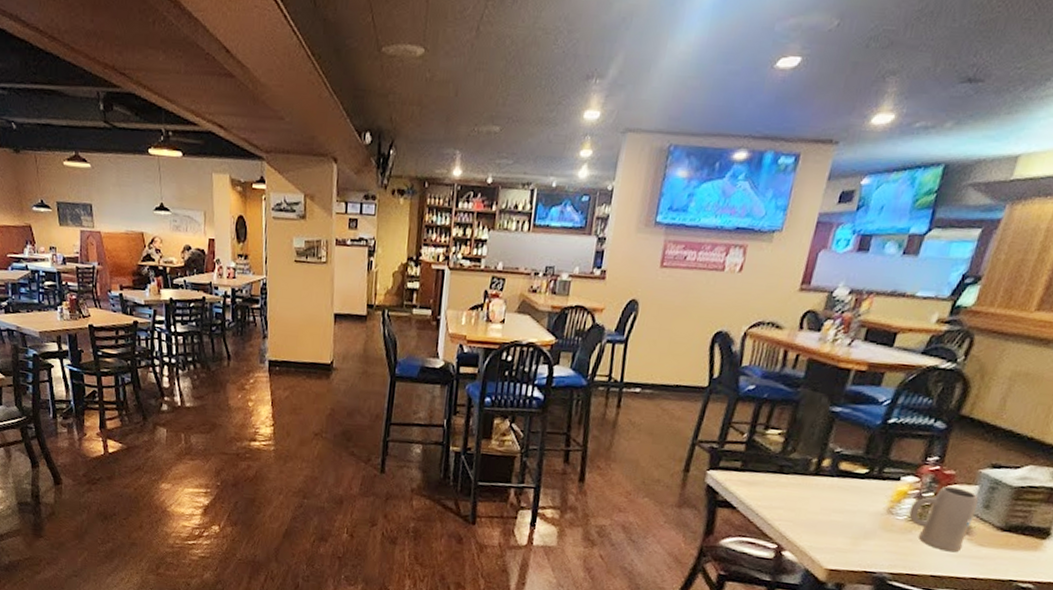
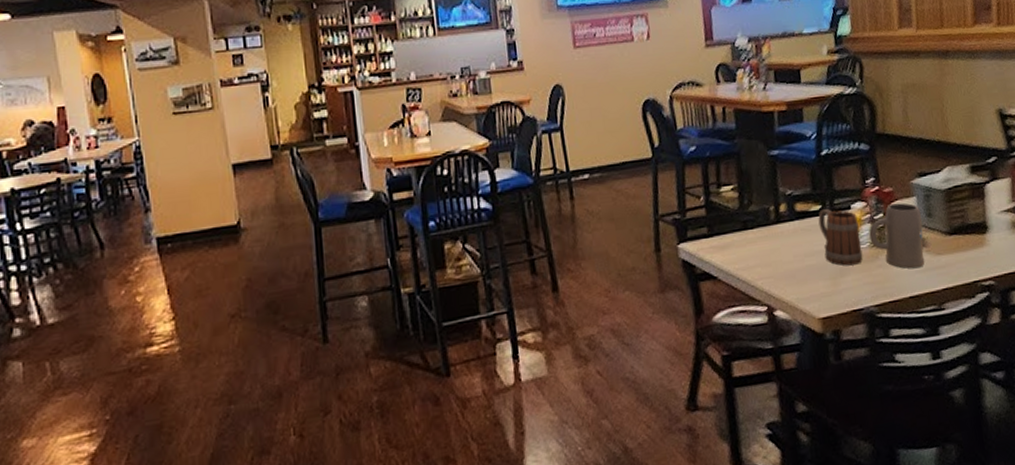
beer mug: none [853,474,904,533] -> present [818,209,863,266]

